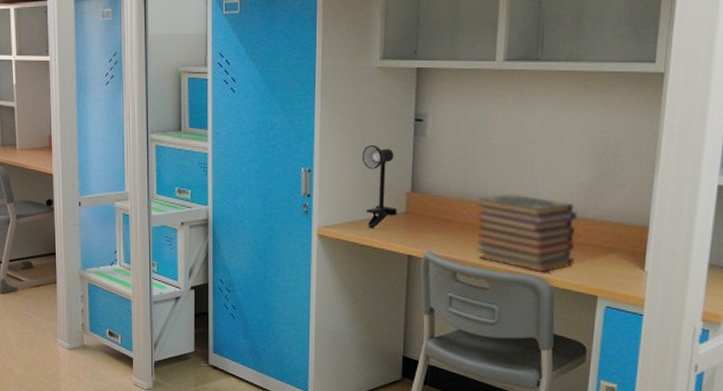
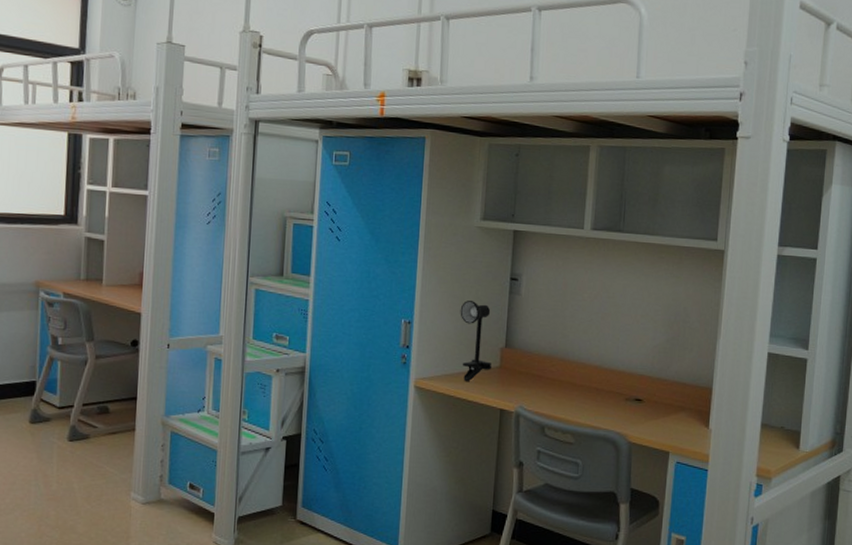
book stack: present [475,193,579,273] -> none [563,353,653,429]

